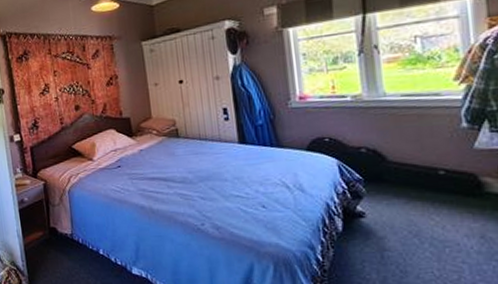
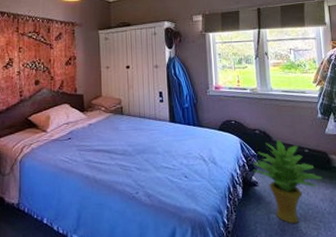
potted plant: none [356,159,468,264] -> present [252,140,322,224]

